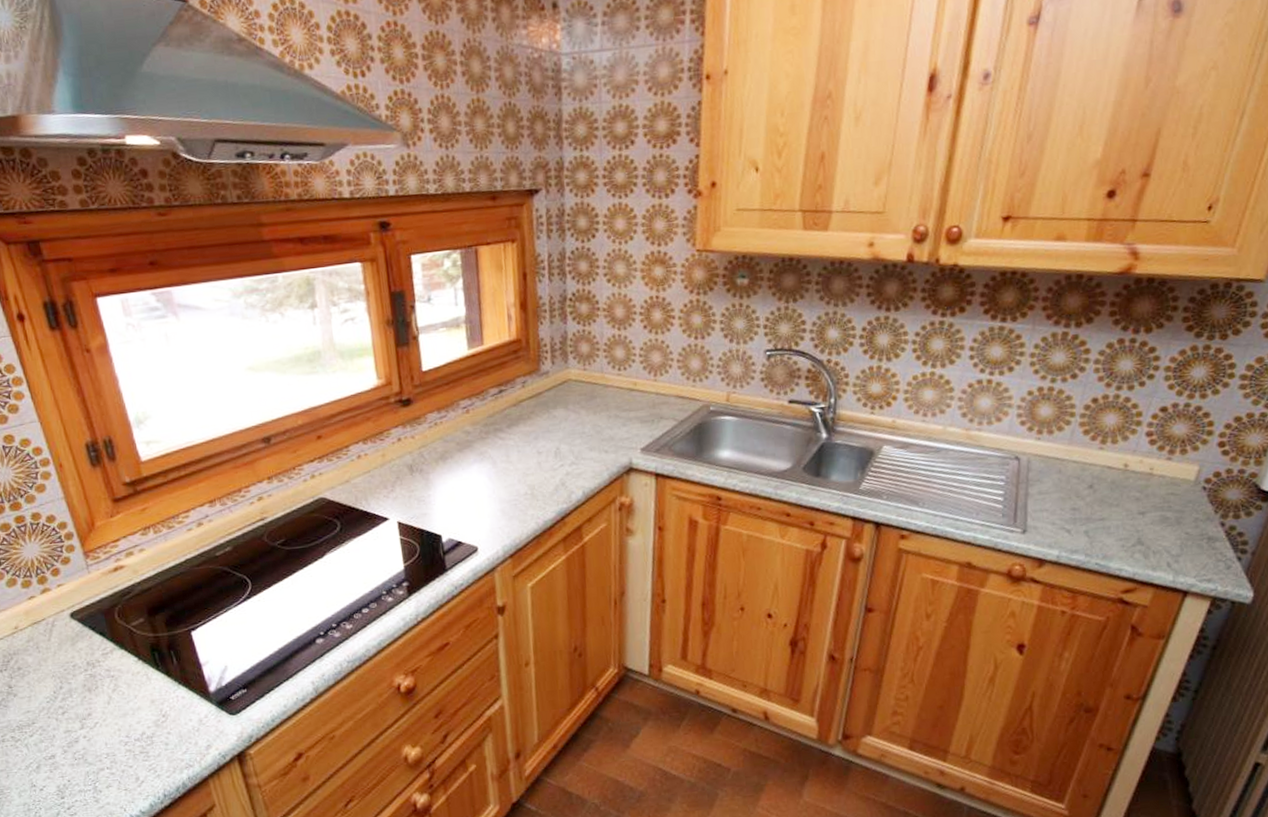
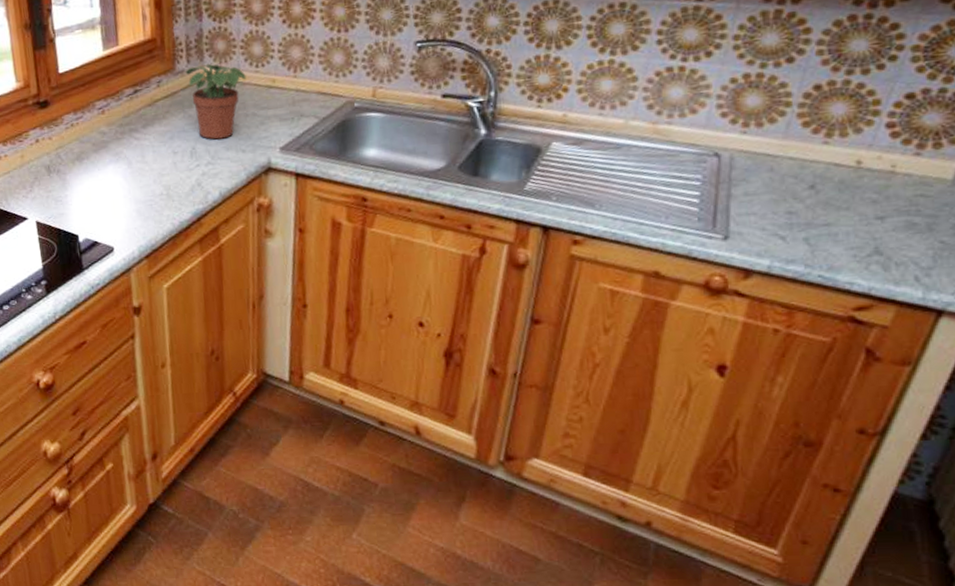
potted plant: none [549,365,609,440] -> present [185,63,247,140]

